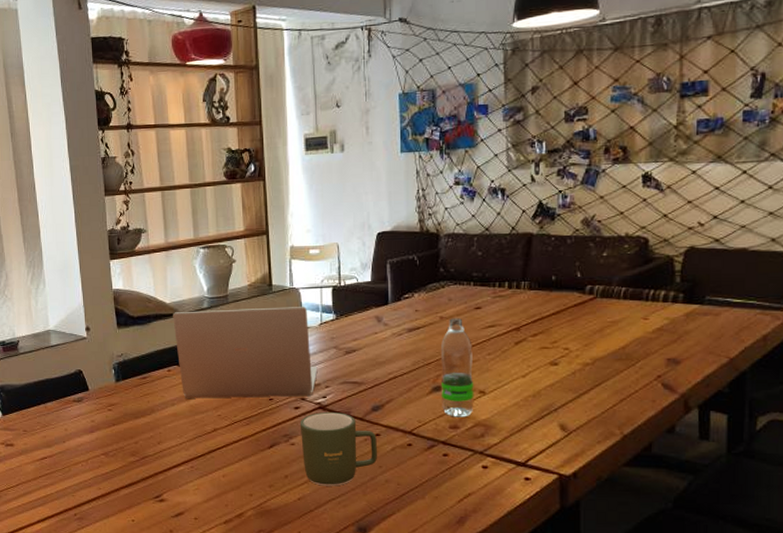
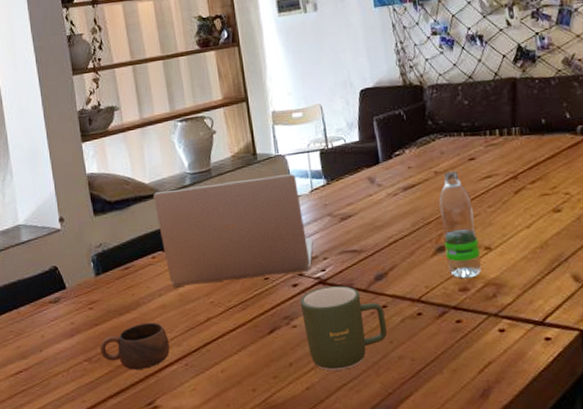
cup: none [116,427,178,467] -> present [100,322,170,370]

